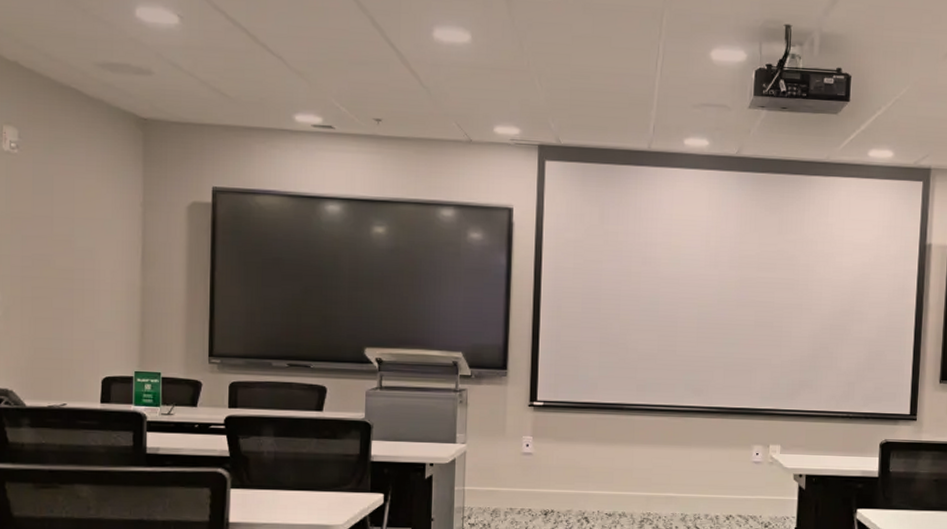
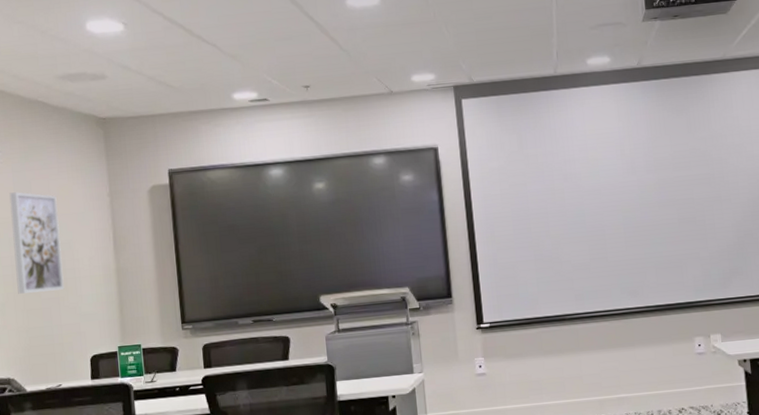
wall art: none [26,185,81,301] -> present [9,192,65,294]

